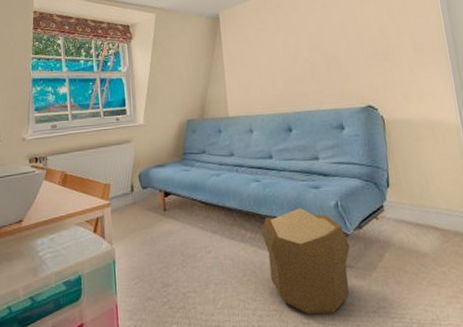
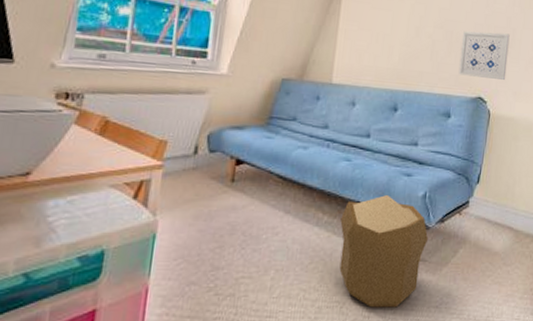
wall art: none [338,42,392,89] -> present [458,31,510,80]

